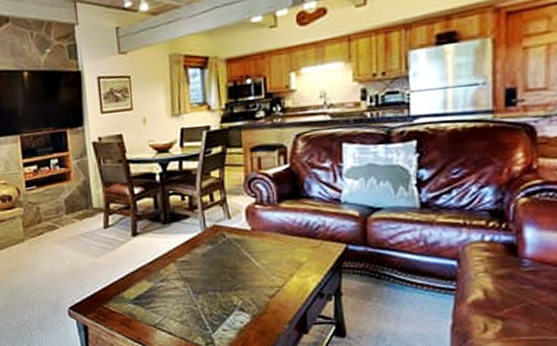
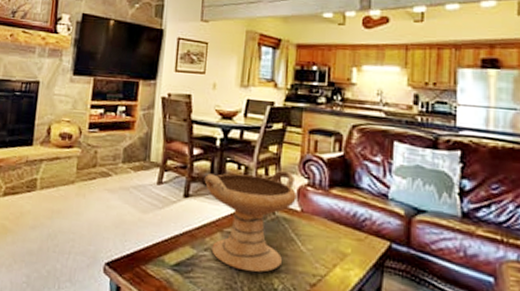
decorative bowl: none [149,193,247,294] -> present [204,170,298,273]

